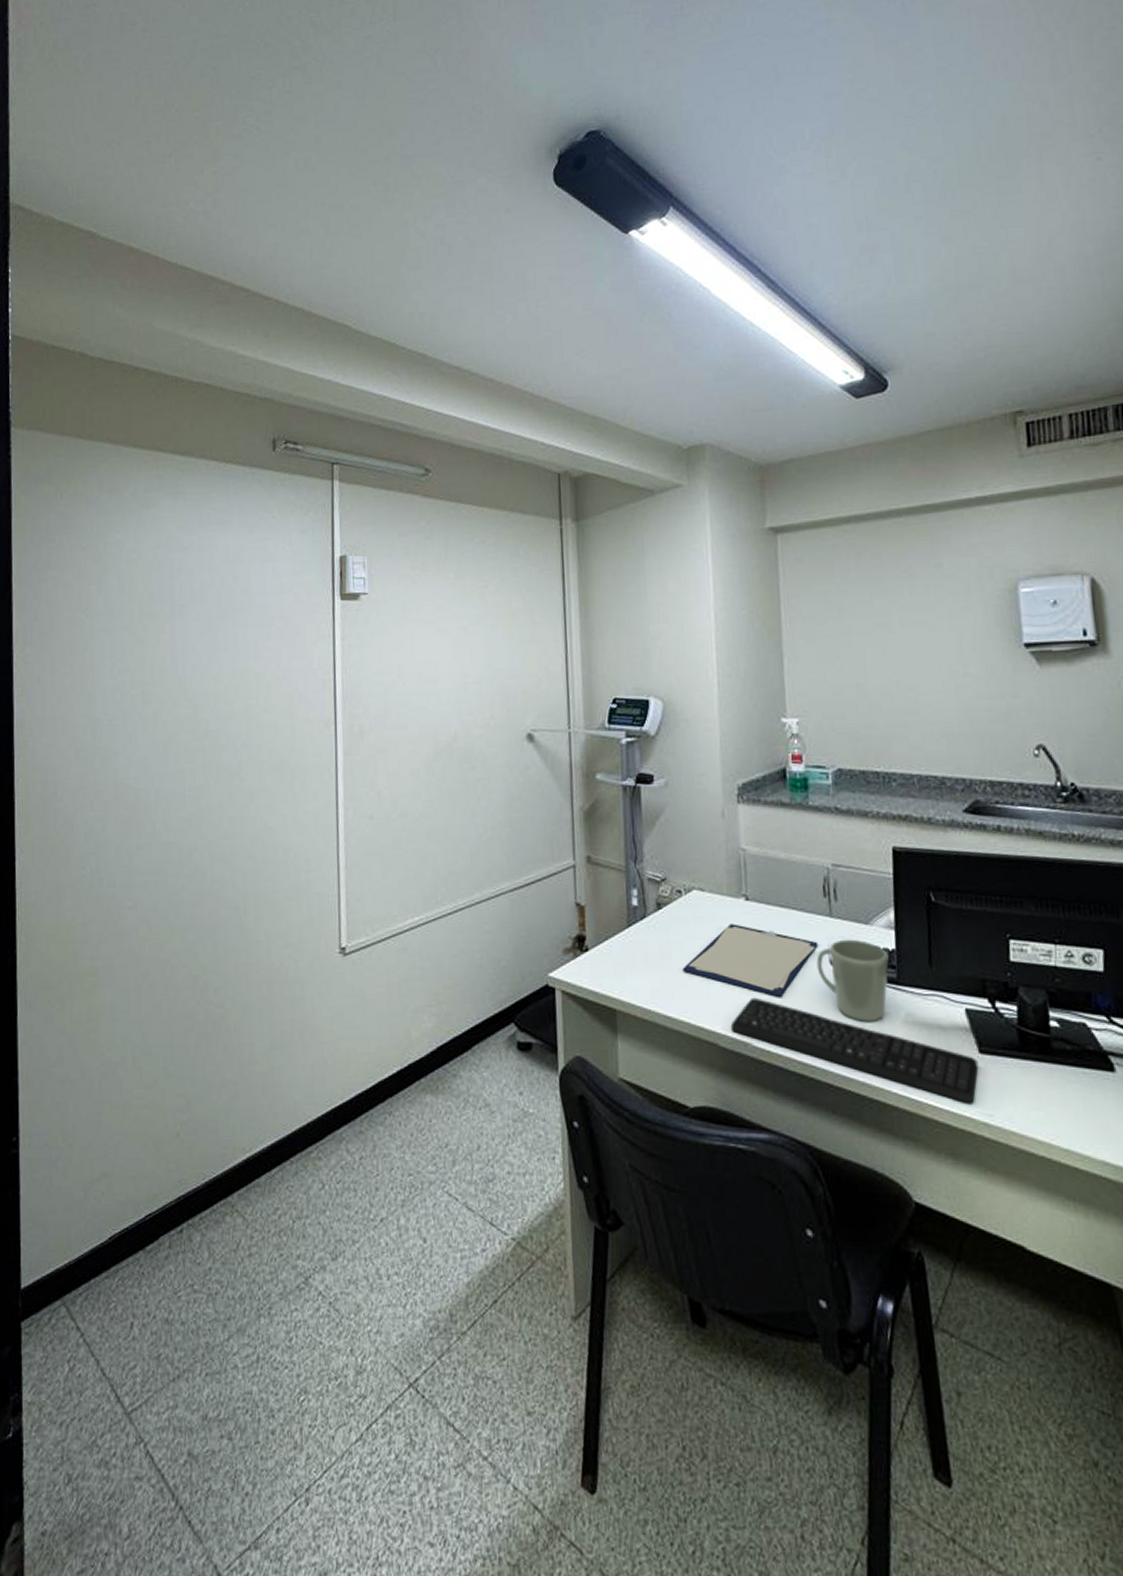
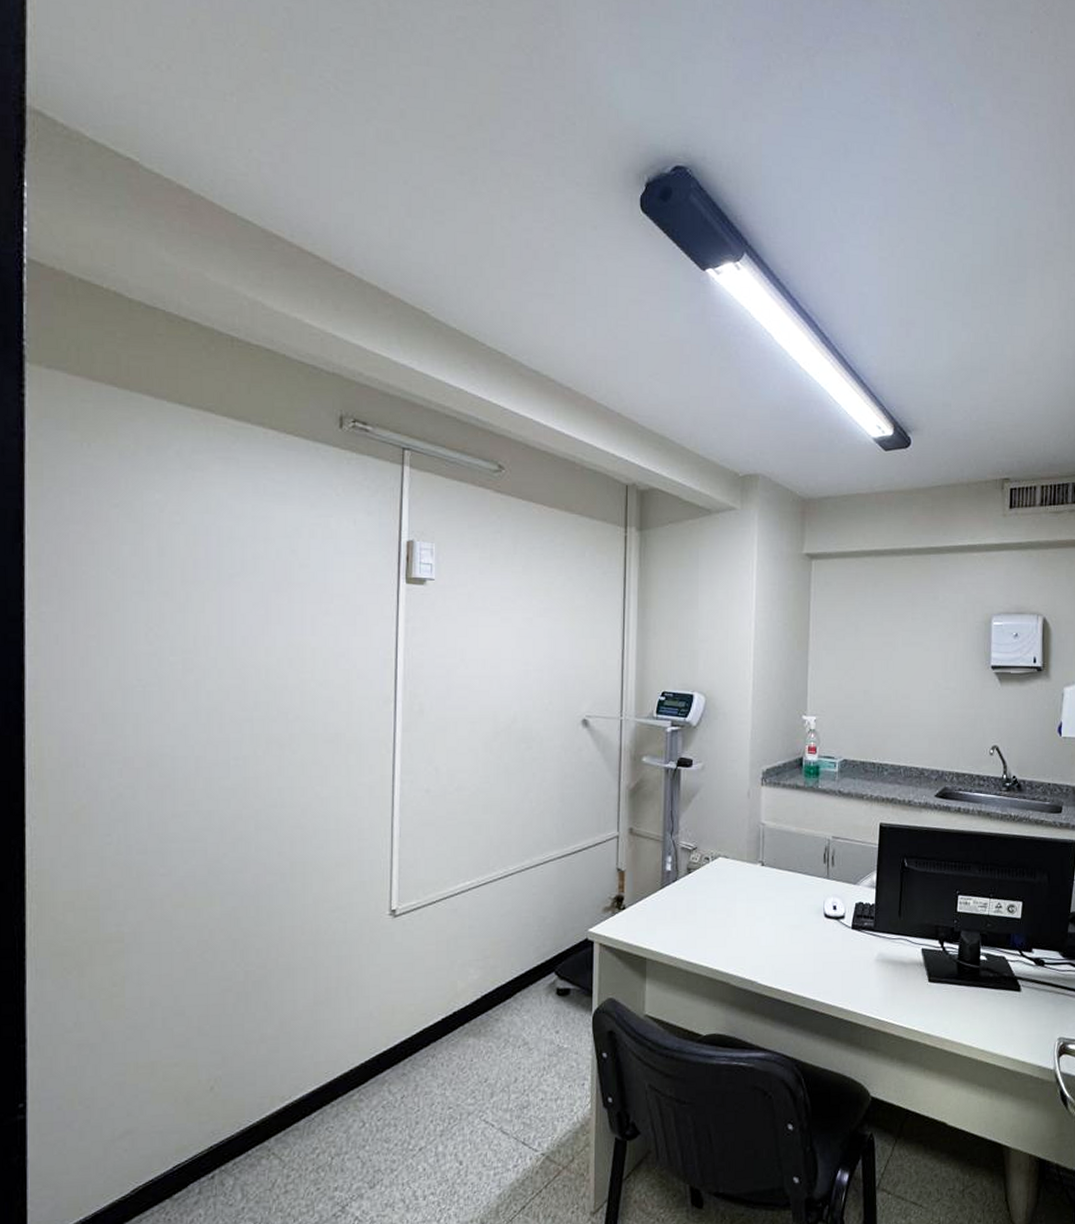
notepad: present [683,924,818,997] -> none [705,885,816,944]
computer keyboard: present [730,997,979,1104] -> none [741,944,927,1021]
mug: present [816,939,890,1021] -> none [814,896,869,961]

